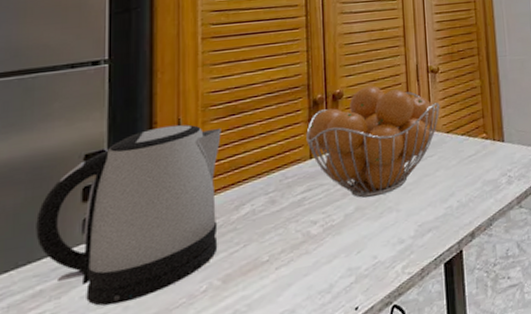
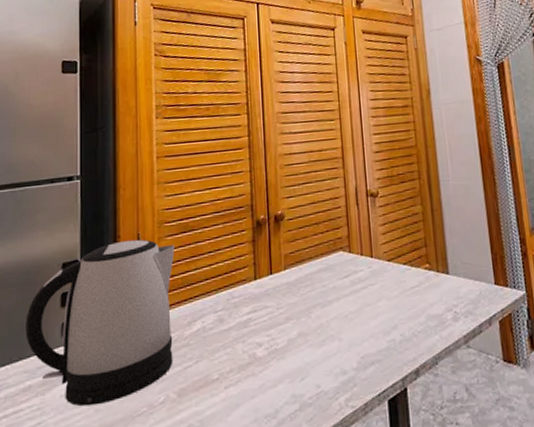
fruit basket: present [306,86,440,198] -> none [250,208,381,324]

